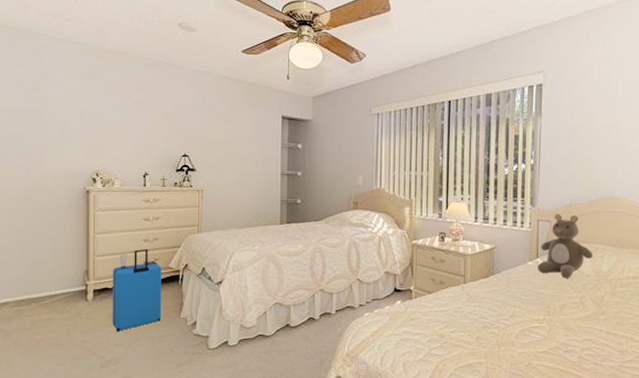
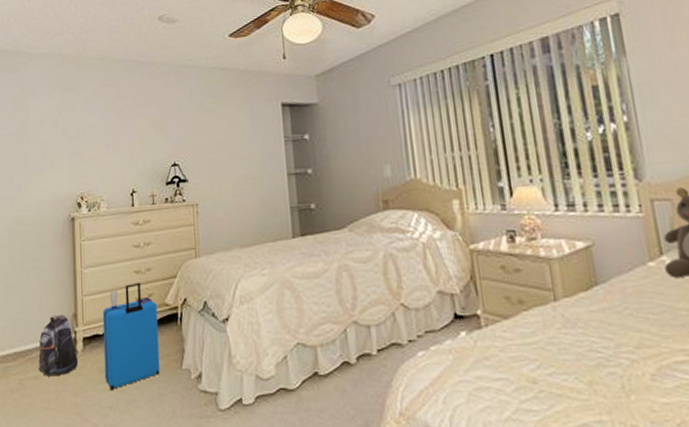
backpack: none [51,270,88,319] -> present [38,314,78,377]

